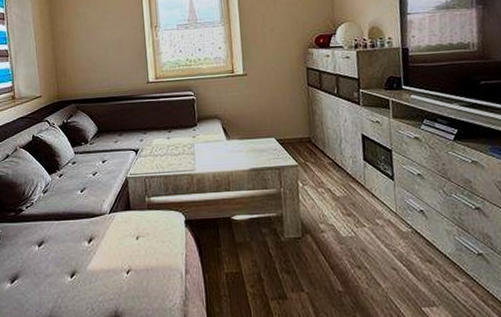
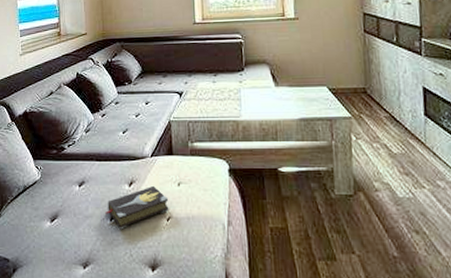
hardback book: none [65,240,129,286] -> present [104,185,169,230]

